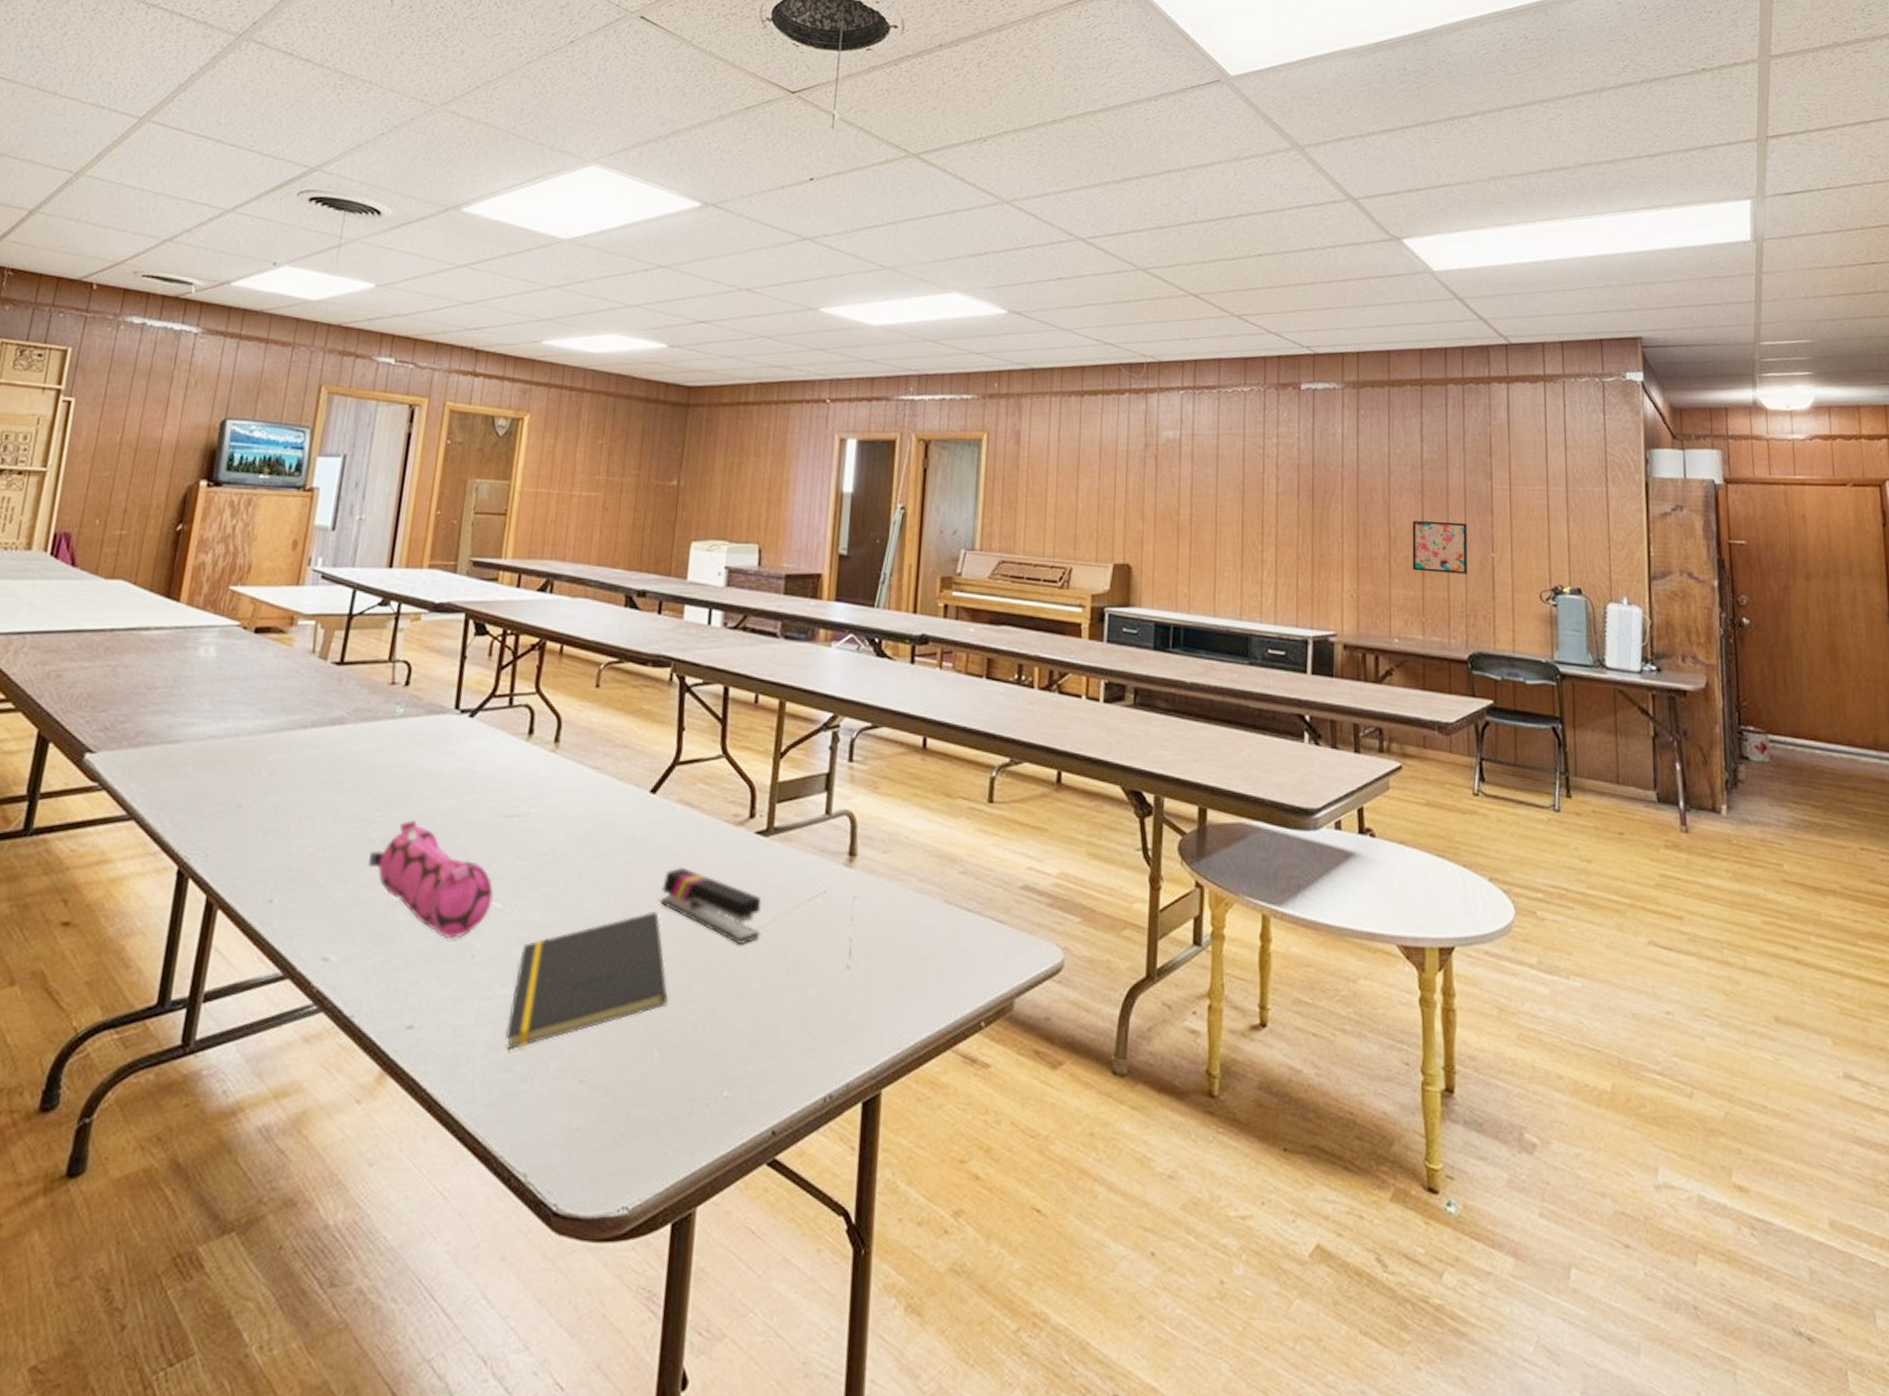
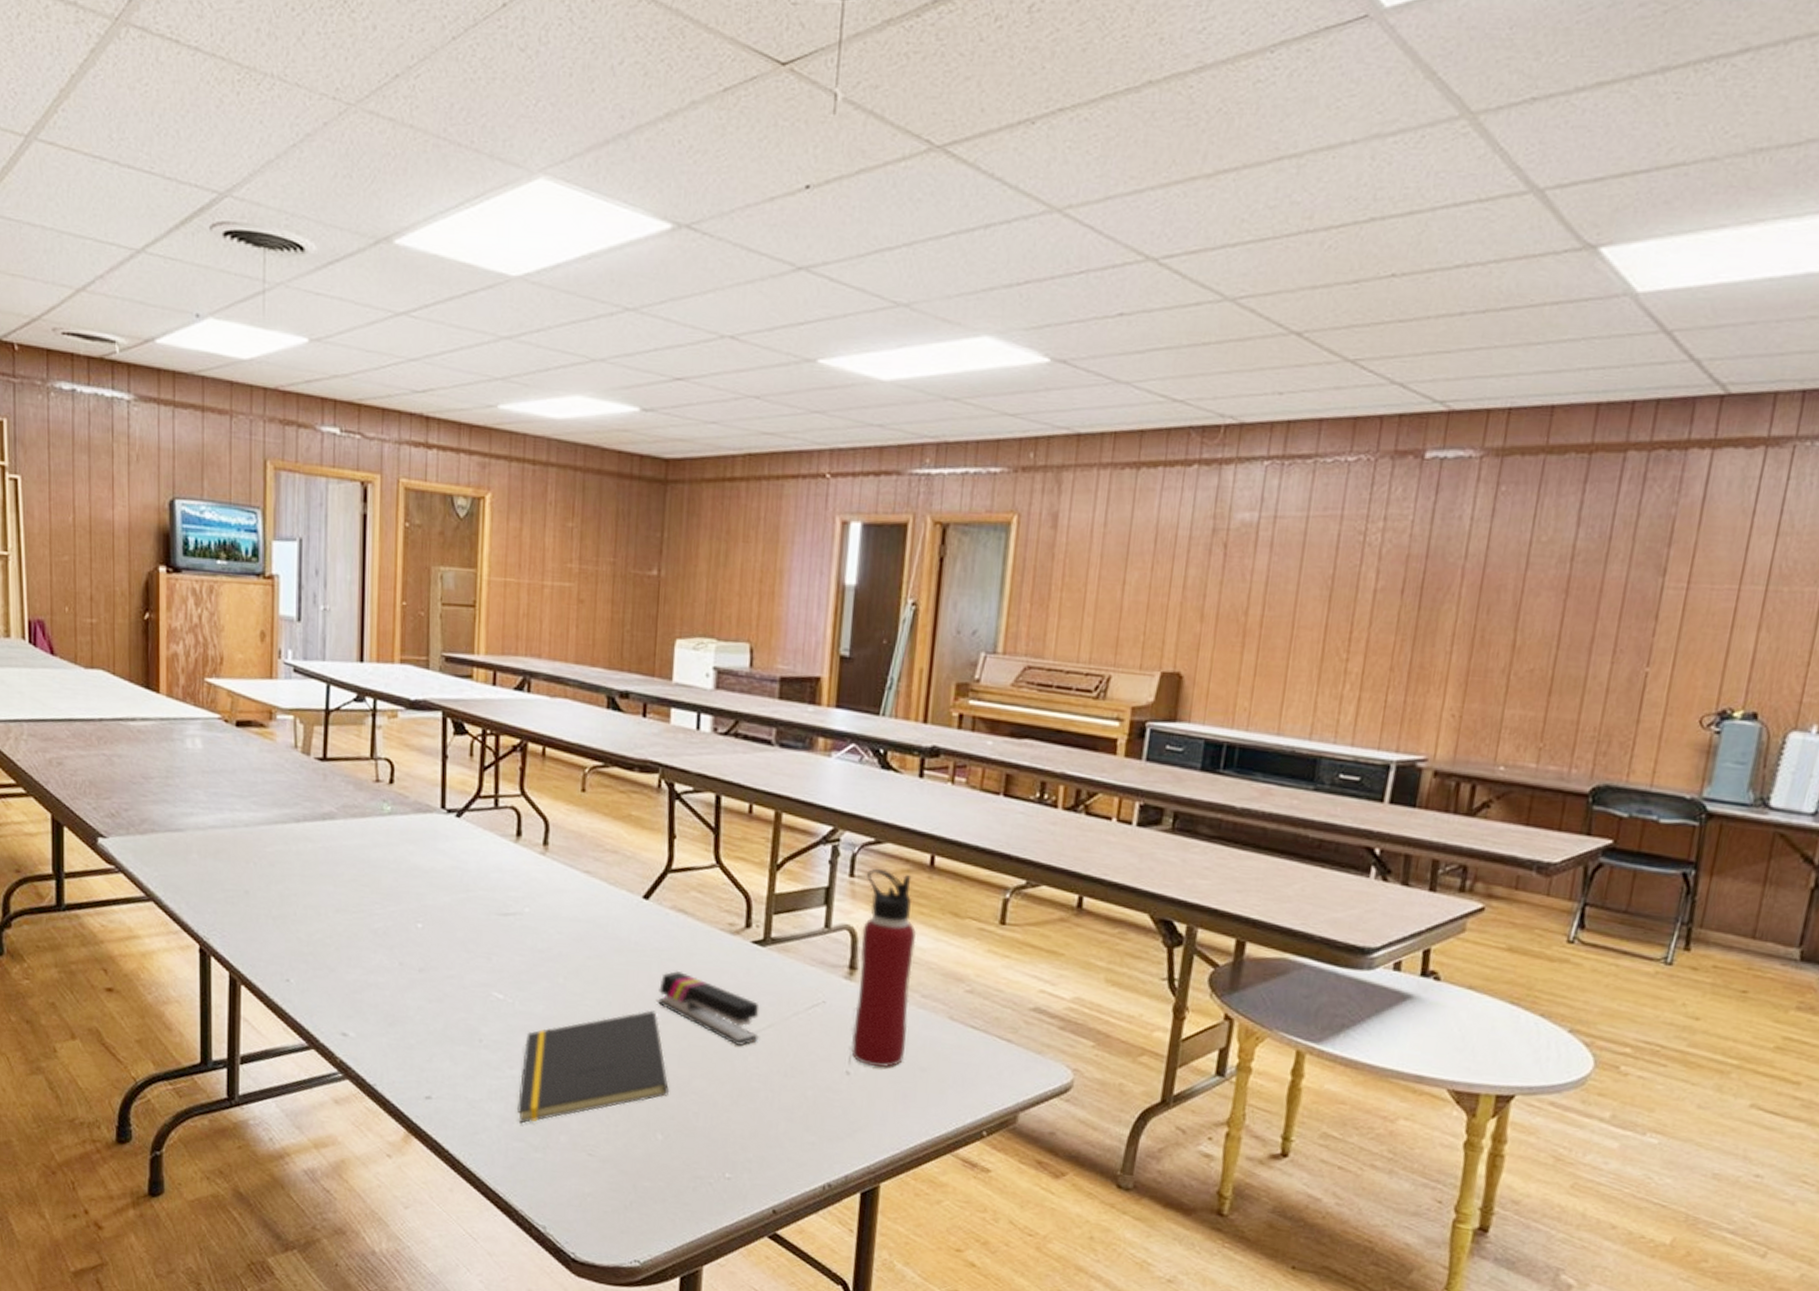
pencil case: present [367,820,494,940] -> none [372,913,495,1024]
water bottle: none [851,752,912,958] -> present [851,868,917,1067]
wall art: present [1412,521,1468,575] -> none [1537,626,1620,693]

